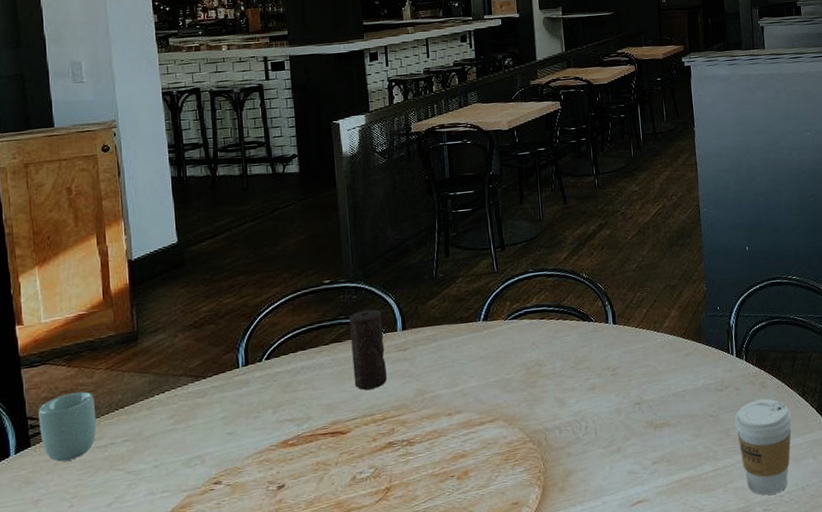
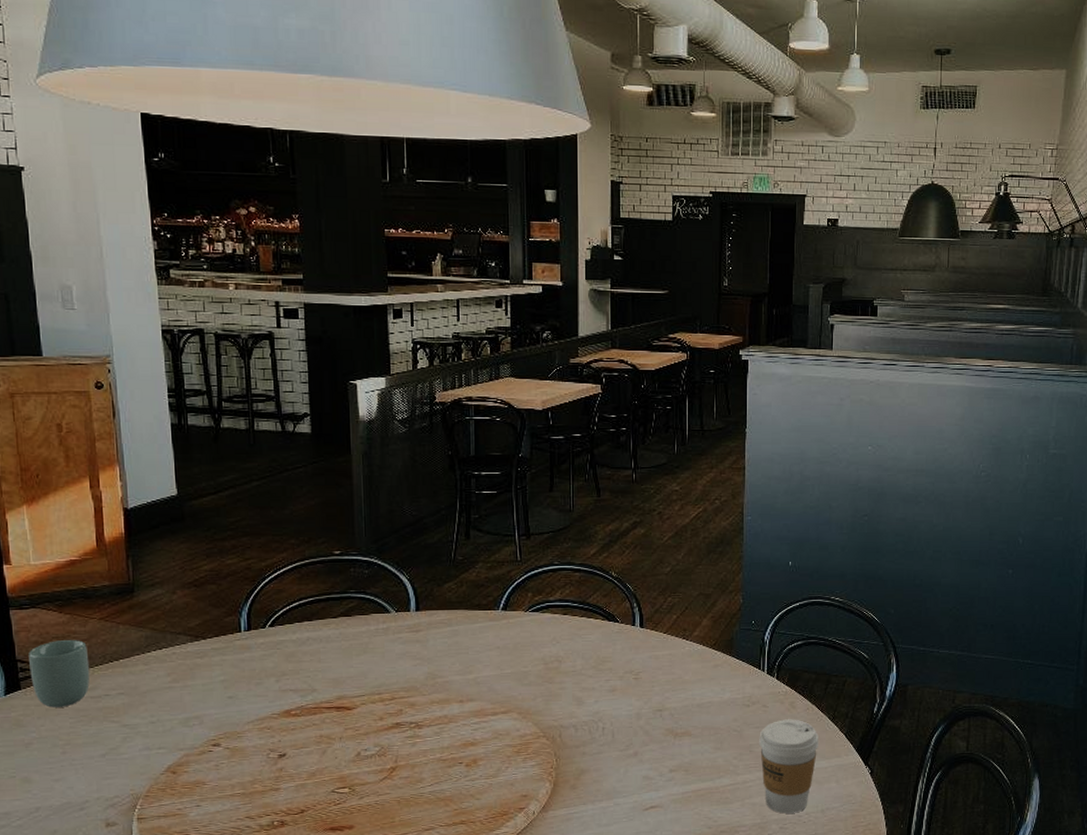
candle: present [348,309,387,390] -> none [359,586,397,668]

